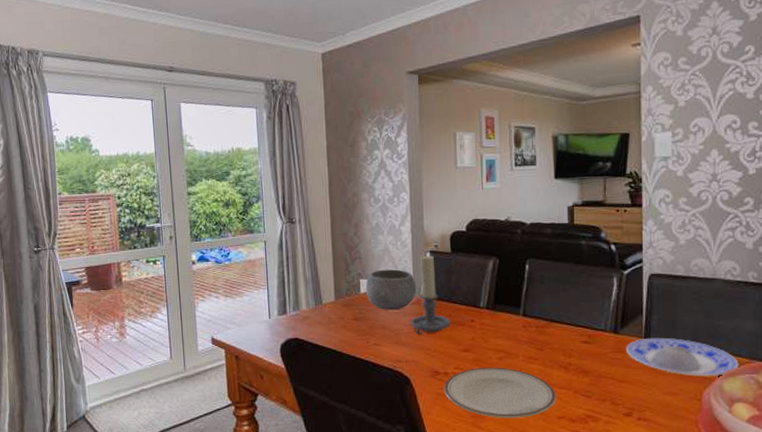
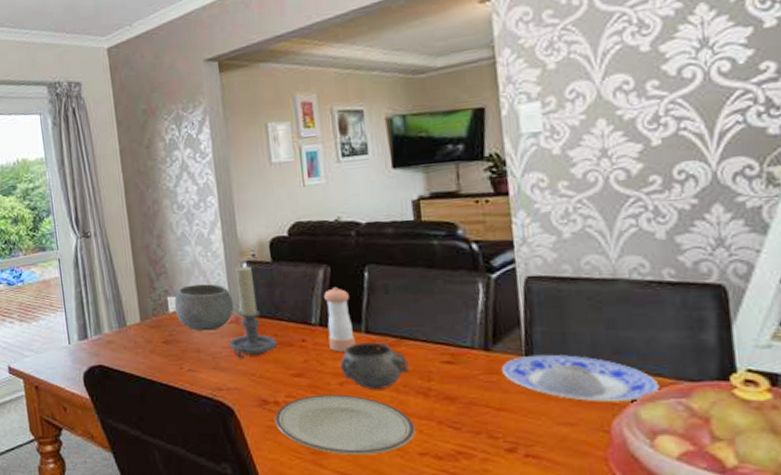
pepper shaker: none [492,276,514,332] -> present [324,286,356,352]
decorative bowl: none [500,324,556,363] -> present [339,342,410,389]

